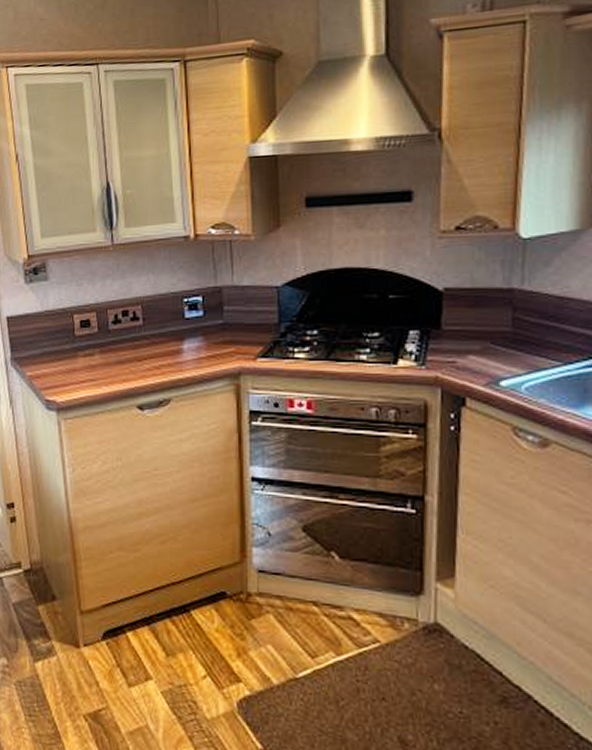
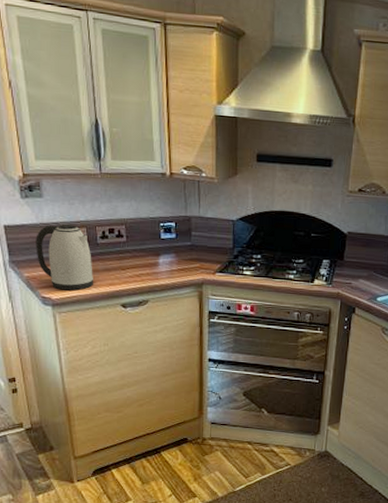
kettle: none [40,310,104,391] -> present [36,224,93,291]

